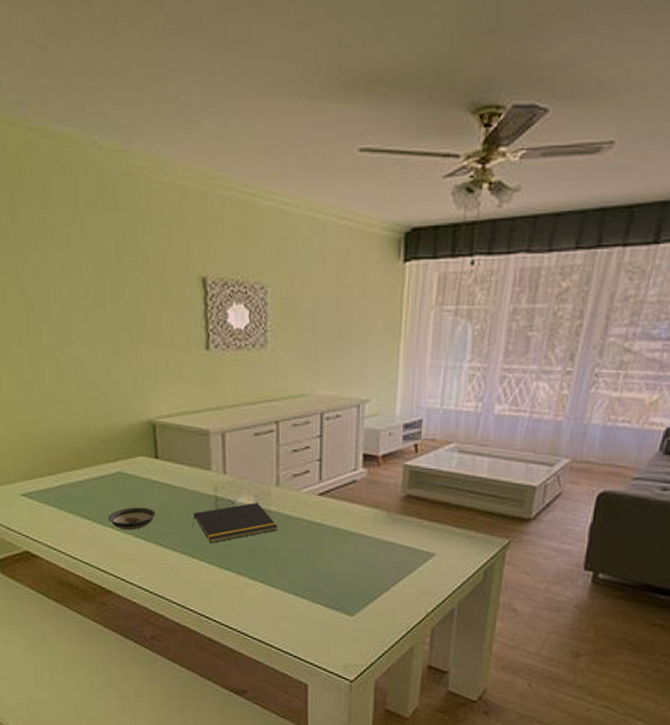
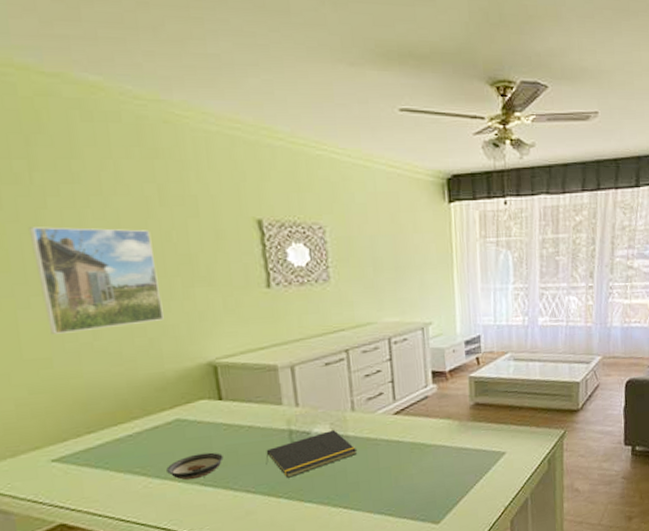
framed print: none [11,280,114,381] -> present [28,227,164,334]

